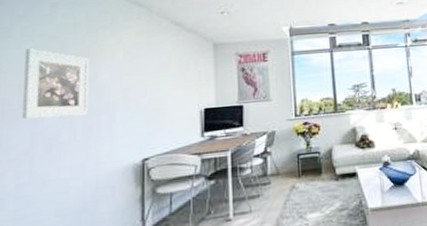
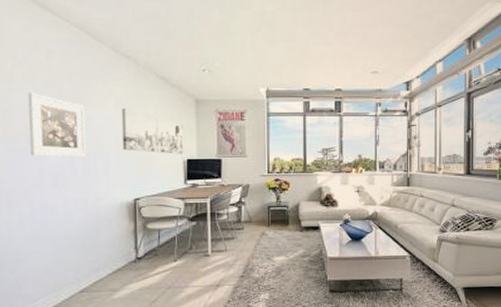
wall art: none [130,57,201,105] -> present [121,107,184,154]

